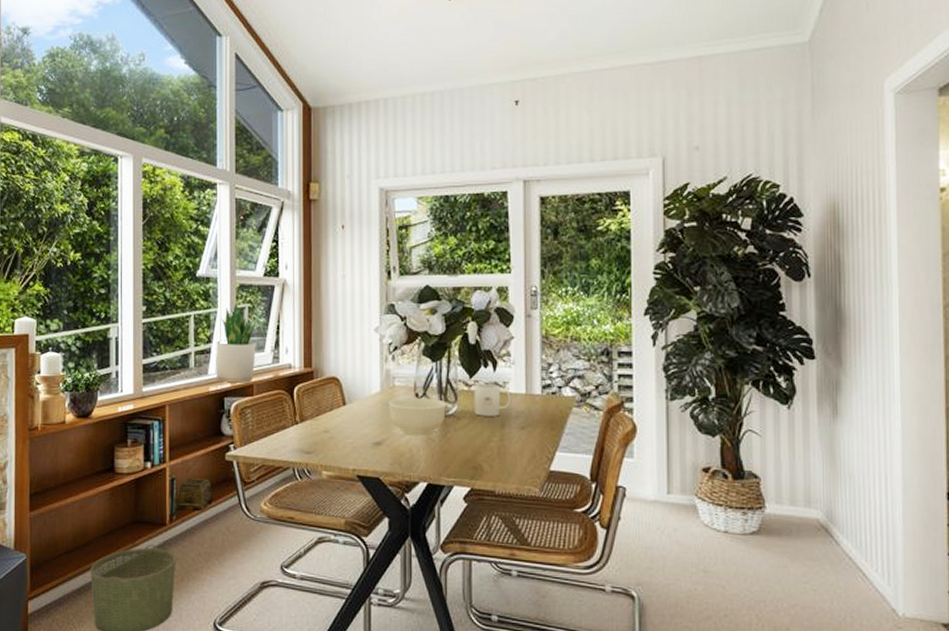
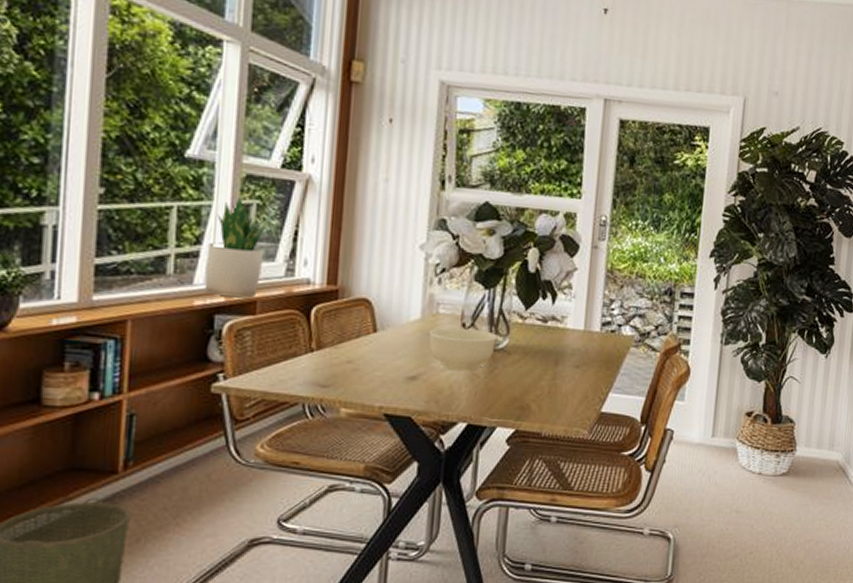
decorative box: present [175,478,213,511] -> none [133,414,190,455]
mug: present [474,384,511,417] -> none [527,317,569,353]

